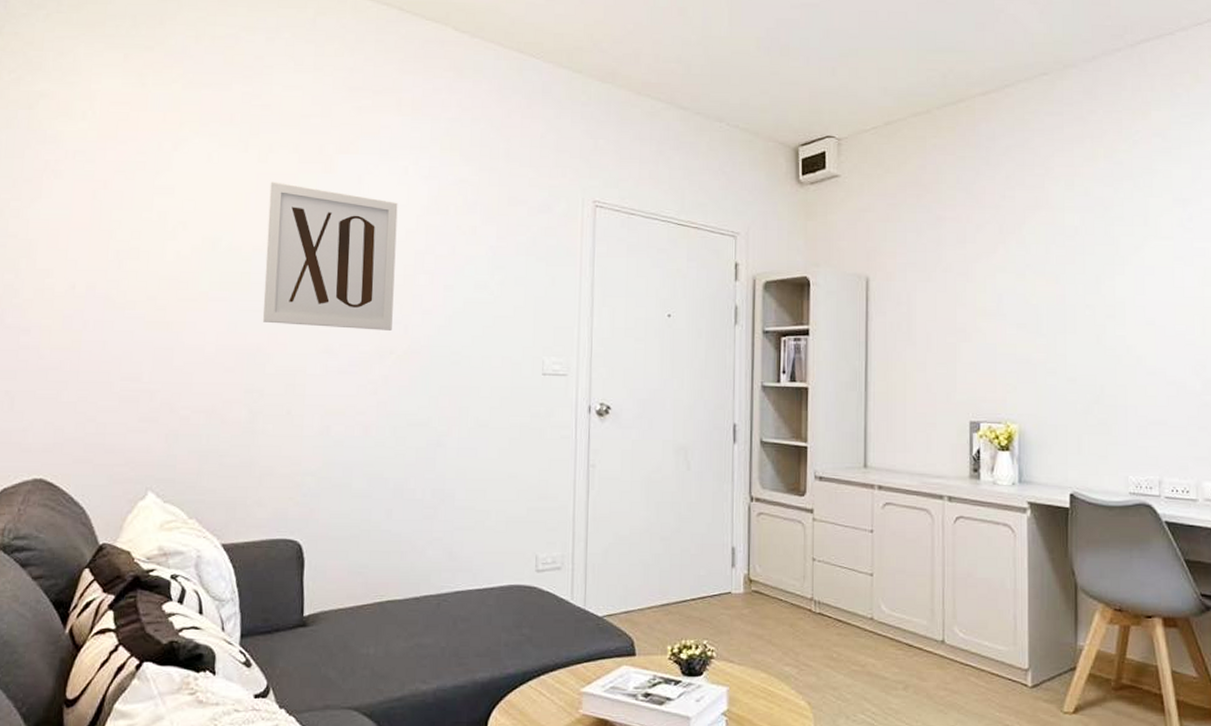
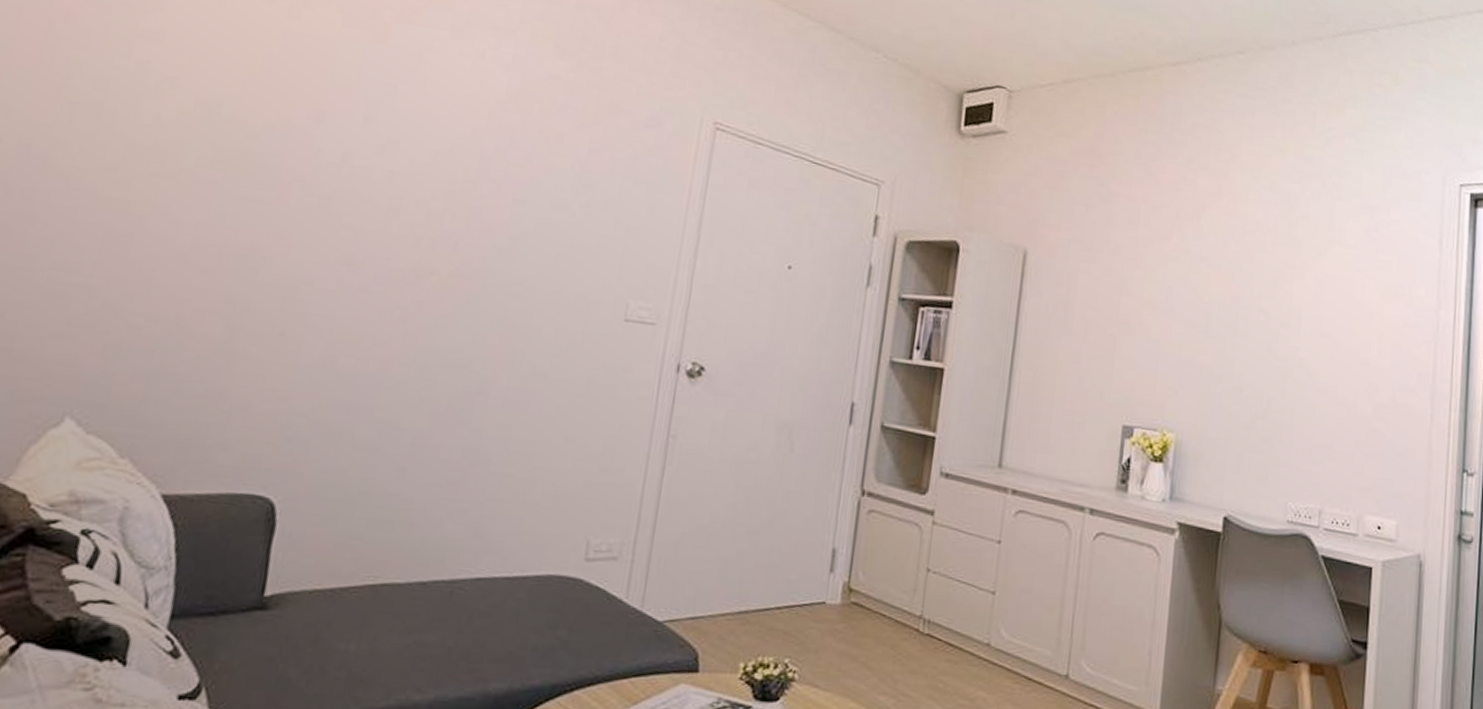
wall art: present [263,181,398,331] -> none [264,43,467,246]

